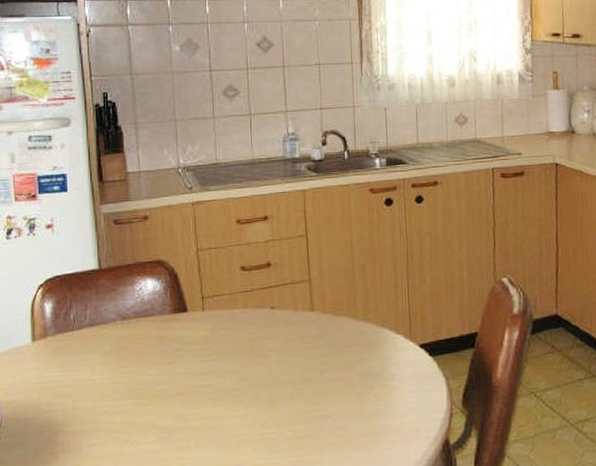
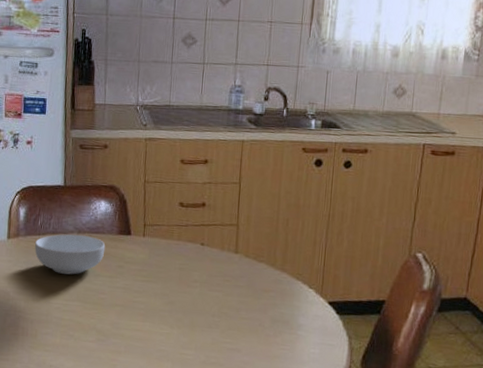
cereal bowl: none [69,321,158,371] -> present [35,234,106,275]

